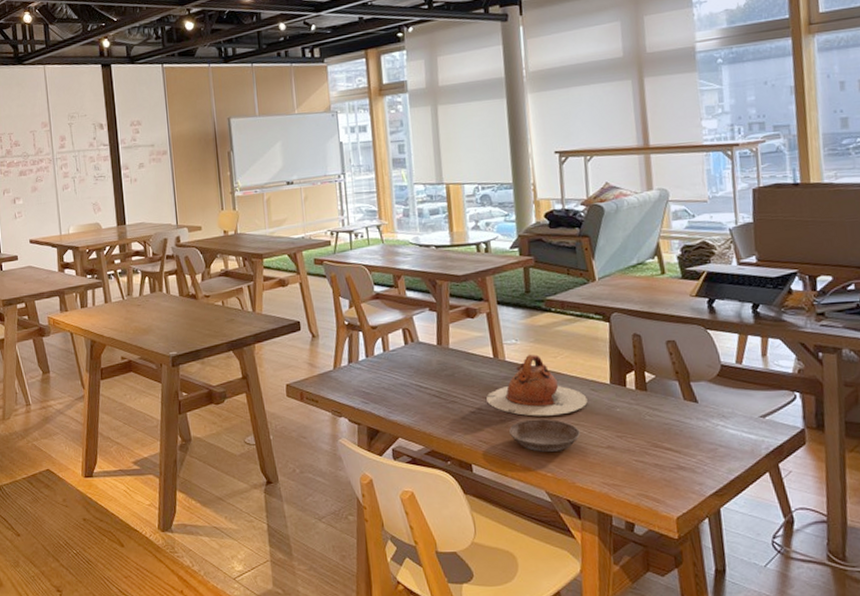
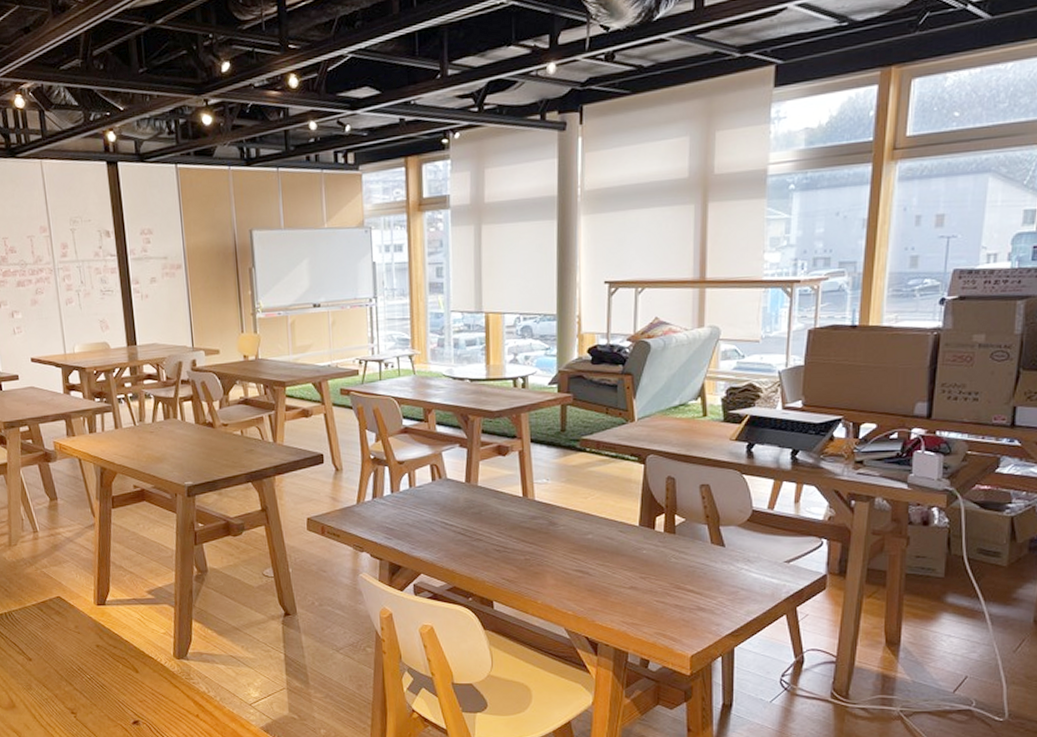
teapot: present [486,354,588,416] -> none [513,494,615,556]
saucer: present [509,418,580,452] -> none [533,558,604,591]

